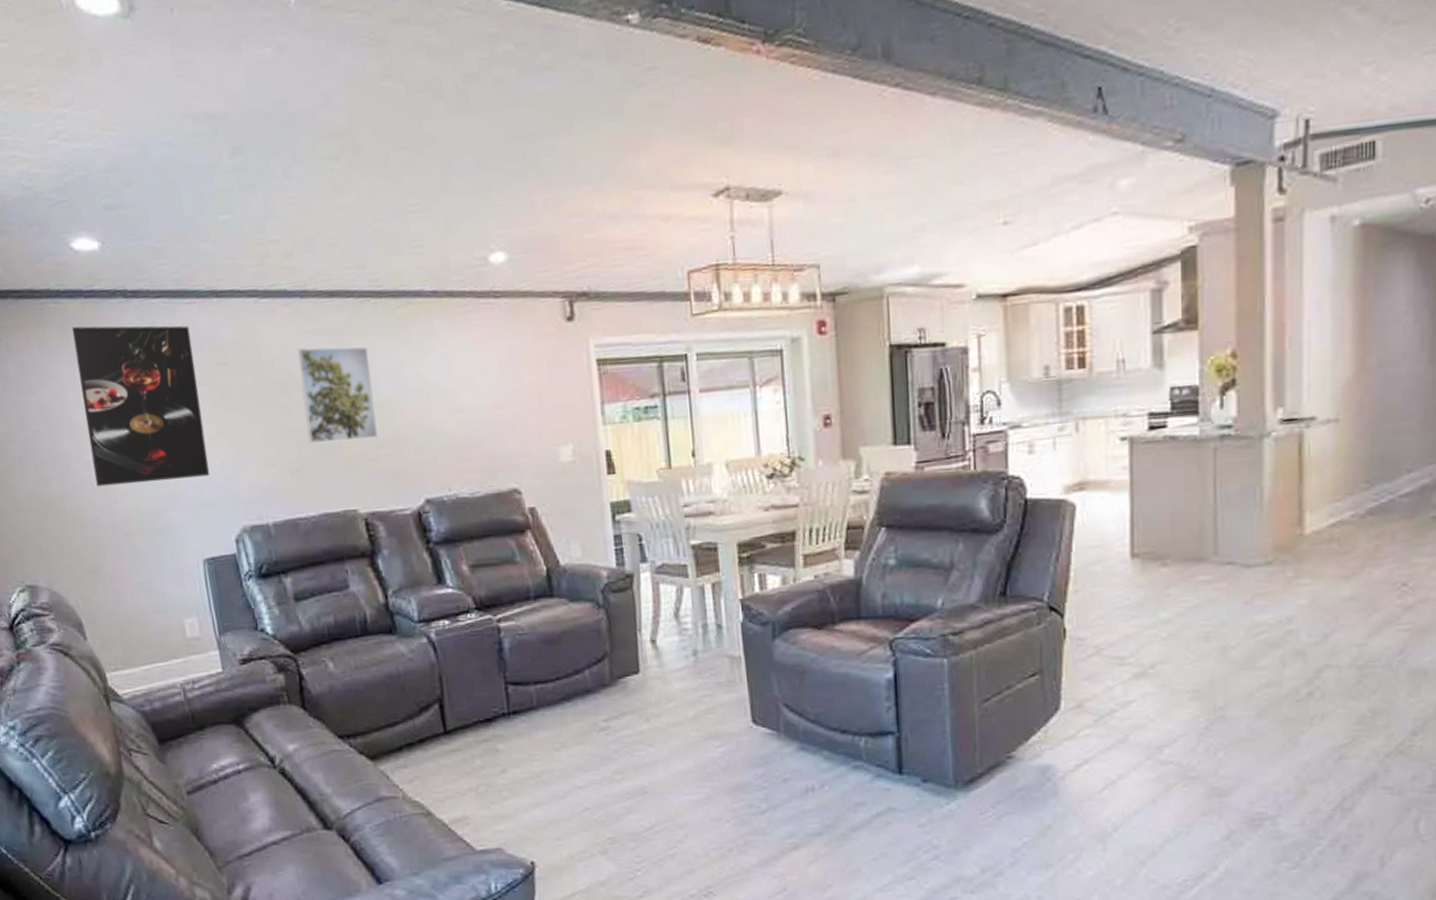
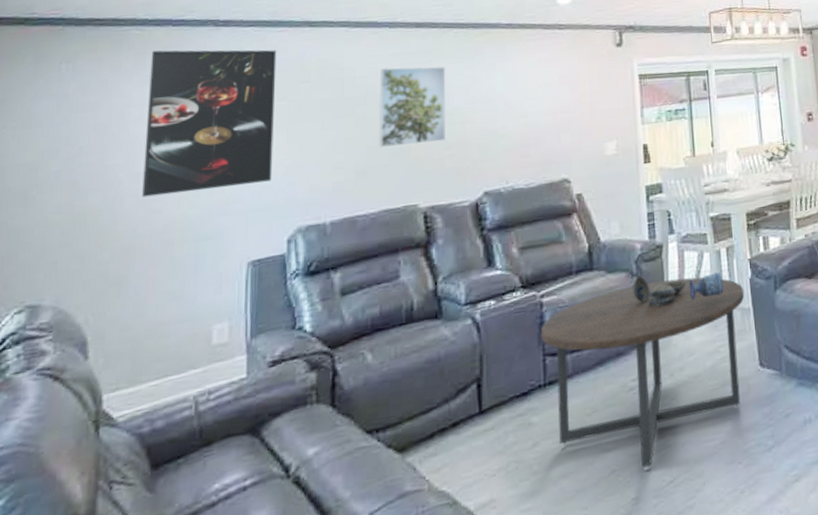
coffee table: none [500,615,735,814] -> present [540,277,745,472]
decorative bowl: none [598,609,662,645] -> present [632,276,685,308]
vase: none [666,612,708,642] -> present [689,272,723,301]

